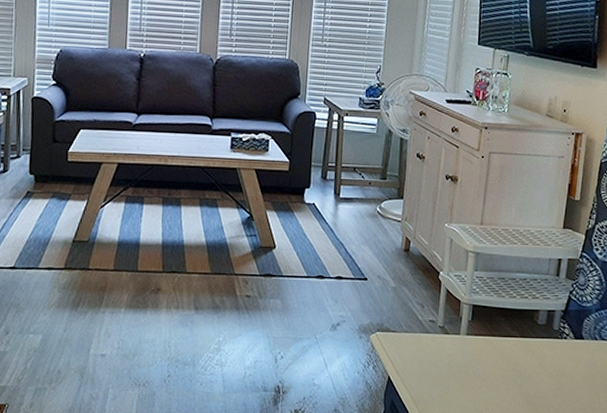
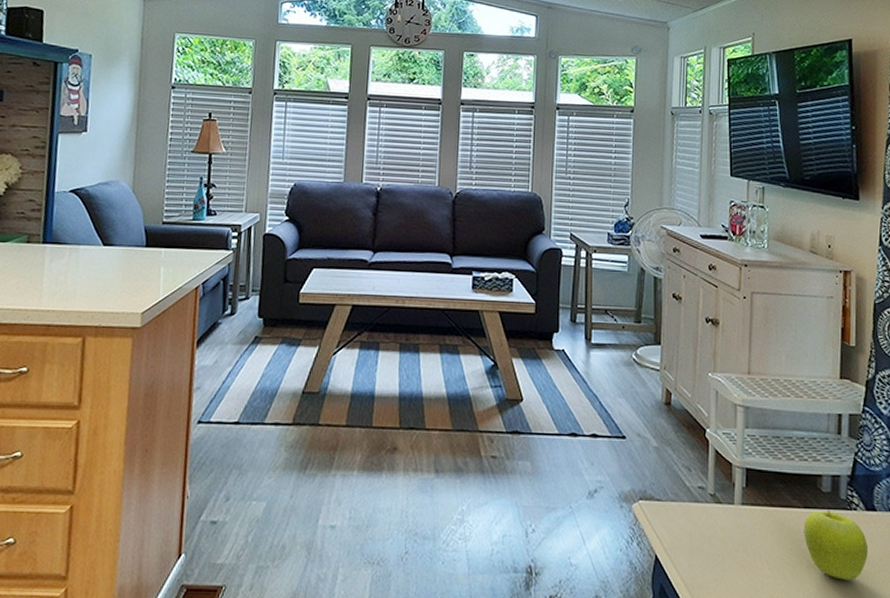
fruit: none [519,338,573,395] -> present [804,509,868,580]

